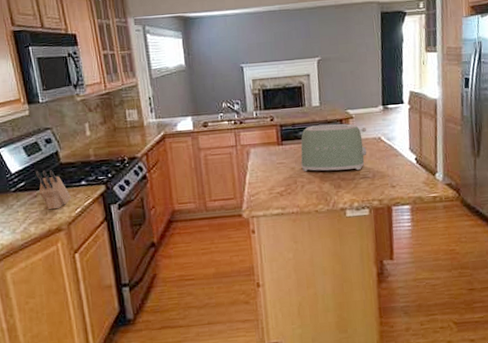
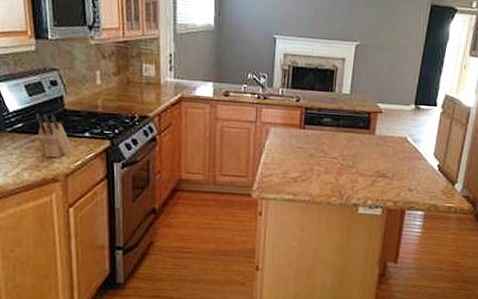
toaster: present [300,123,367,172] -> none [320,114,395,168]

